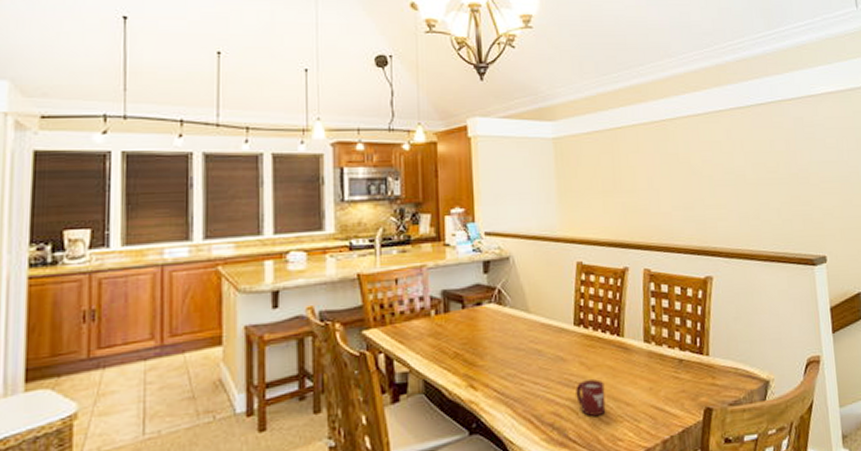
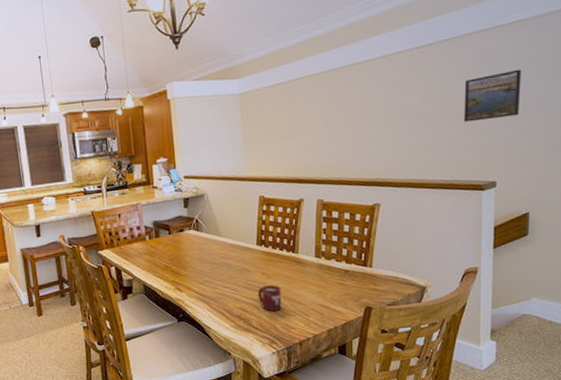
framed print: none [785,140,838,190] -> present [464,69,521,123]

